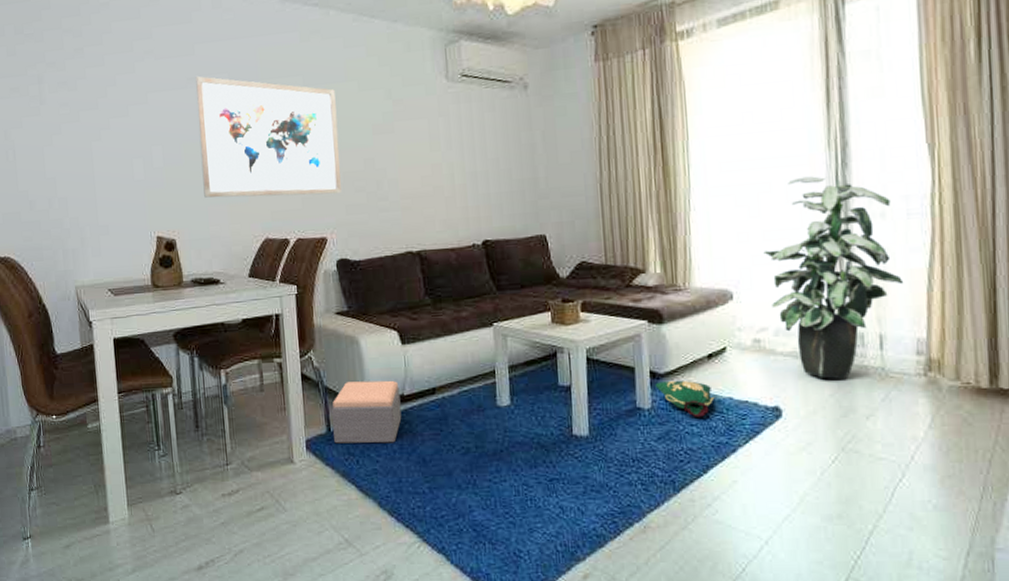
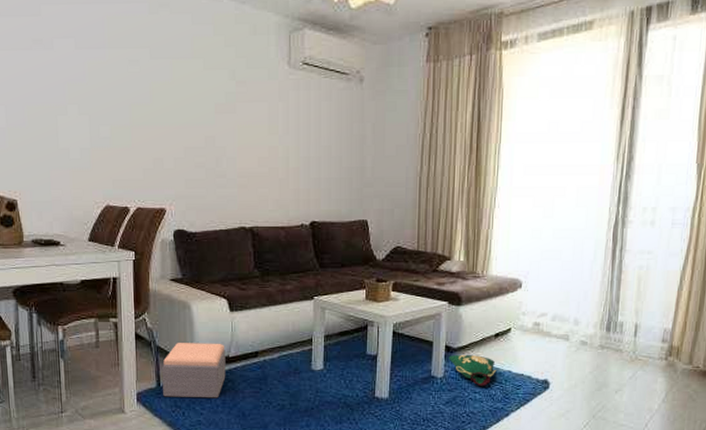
wall art: present [196,75,342,198] -> none [41,38,183,168]
indoor plant: present [763,176,904,380] -> none [552,185,661,360]

